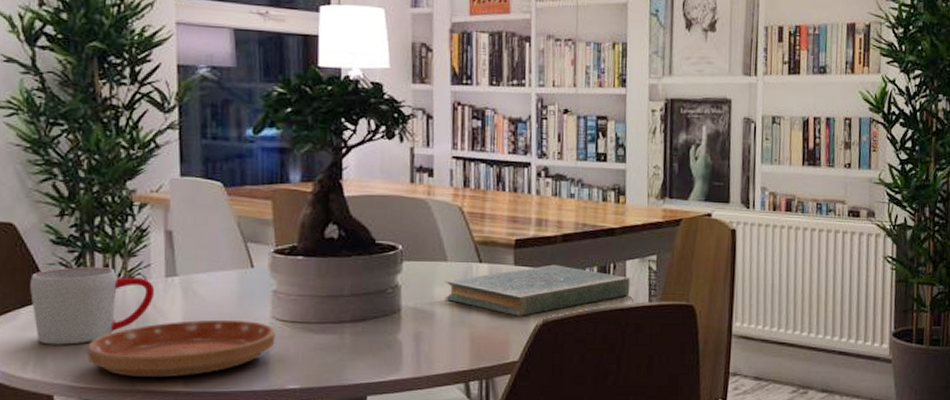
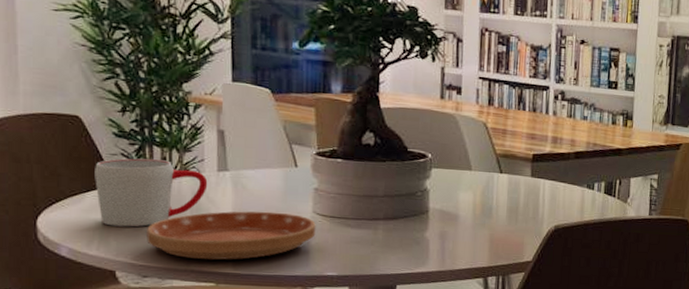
book: present [444,264,630,316] -> none [468,178,633,222]

